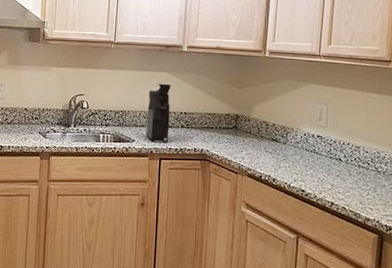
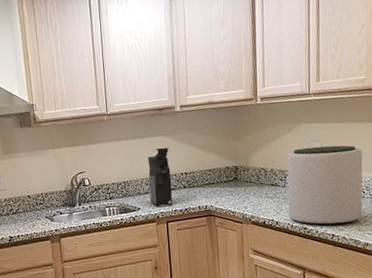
plant pot: none [287,108,370,194] -> present [287,145,363,226]

